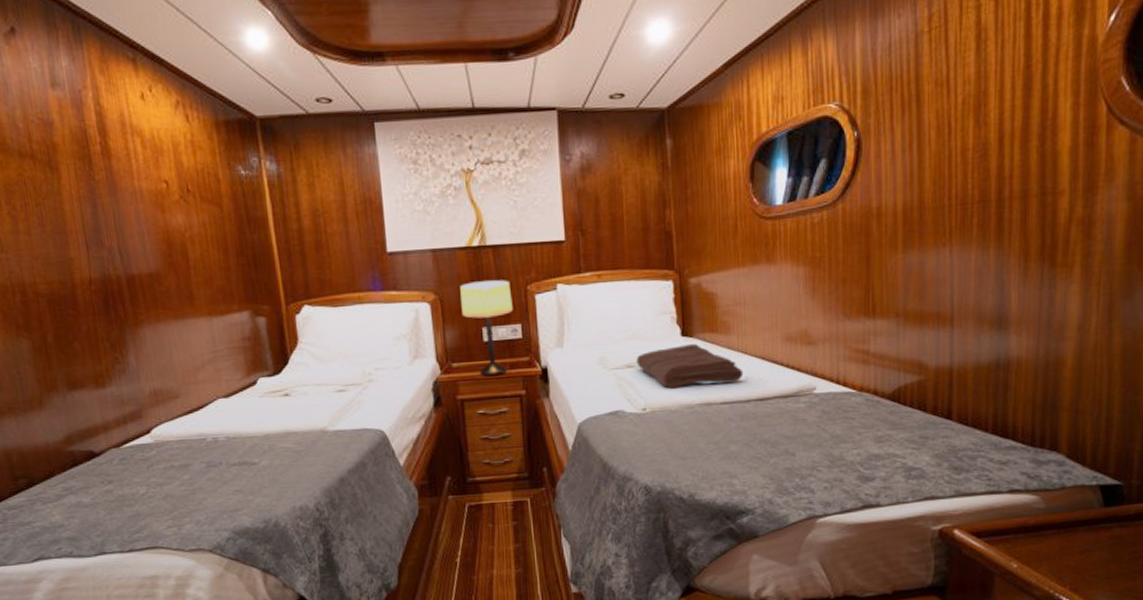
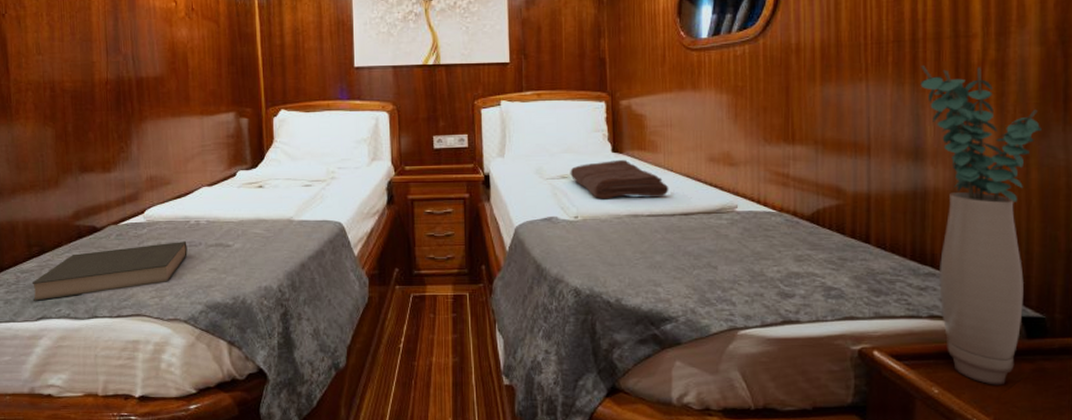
book: none [22,462,207,540] -> present [31,242,188,301]
table lamp: present [460,280,513,377] -> none [415,95,461,180]
vase: none [1006,226,1126,556] -> present [920,66,1042,385]

